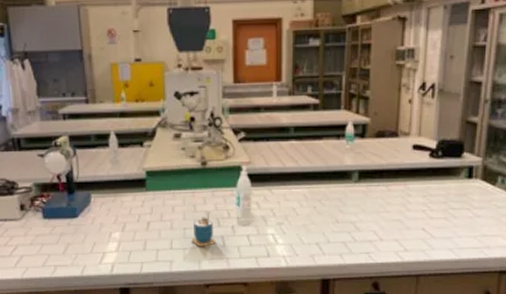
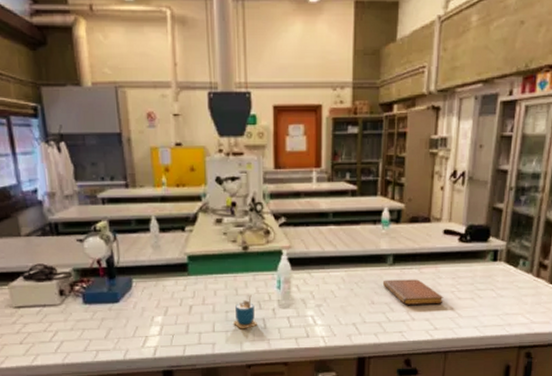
notebook: none [347,197,414,224] -> present [382,279,444,305]

